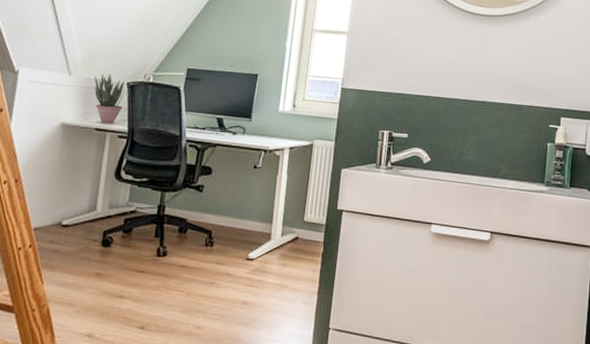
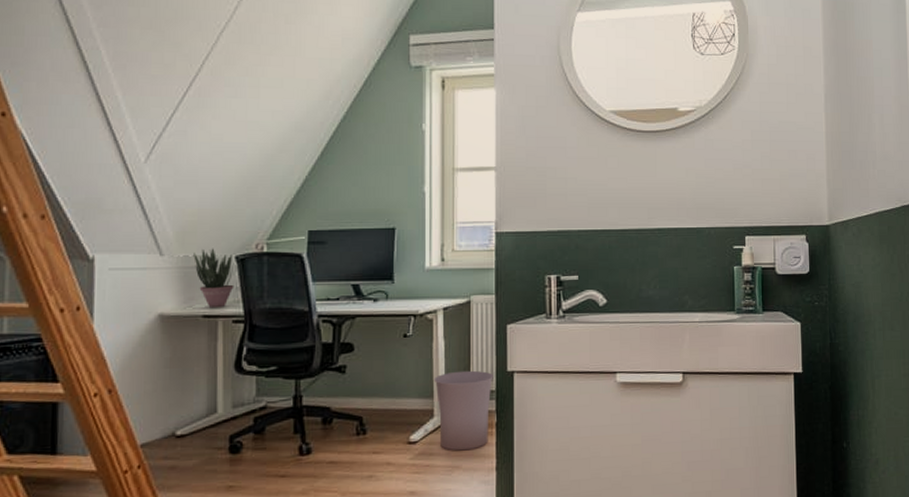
waste bin: none [273,203,325,273] -> present [434,370,494,451]

